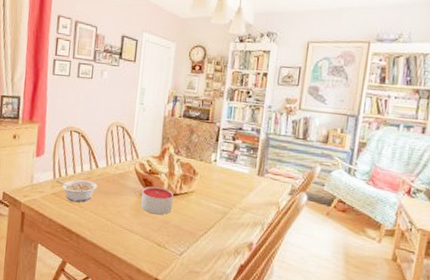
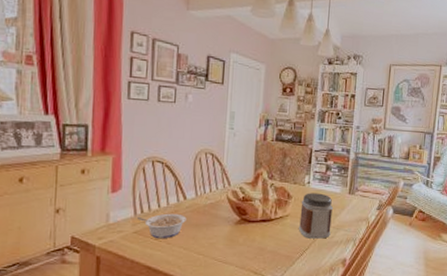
candle: present [141,186,173,215] -> none [235,213,268,242]
jar: none [203,171,241,219] -> present [298,193,334,239]

